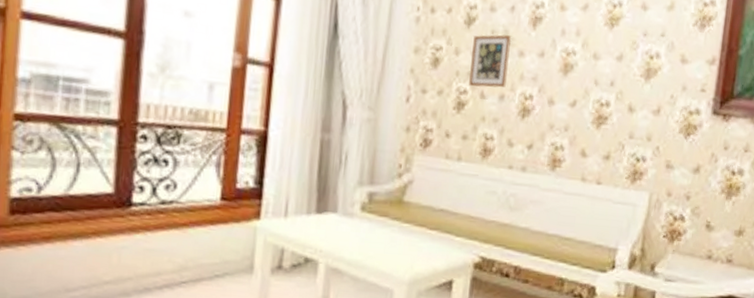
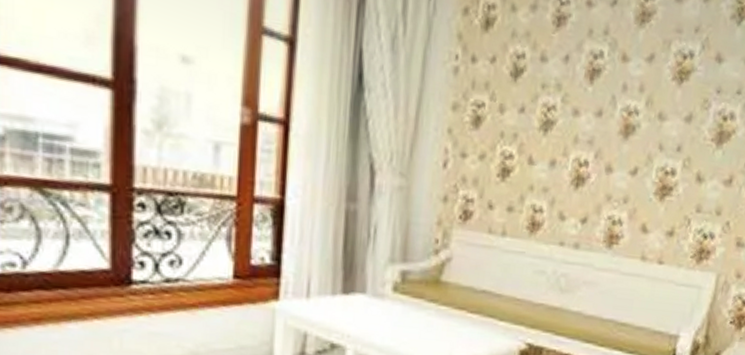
picture frame: present [469,34,512,88] -> none [515,88,566,152]

